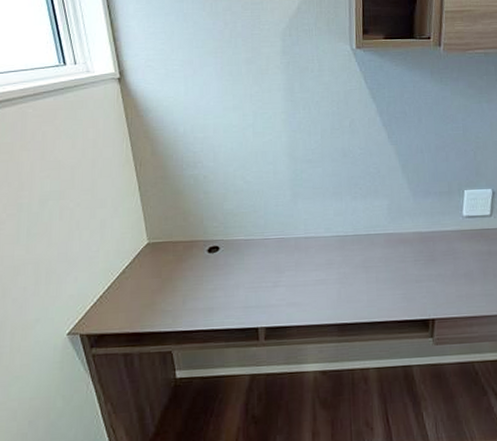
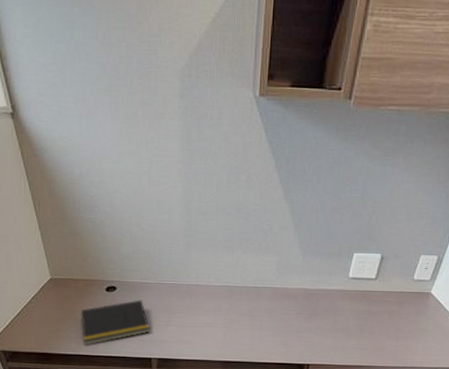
notepad: none [179,259,256,319] -> present [80,299,150,345]

